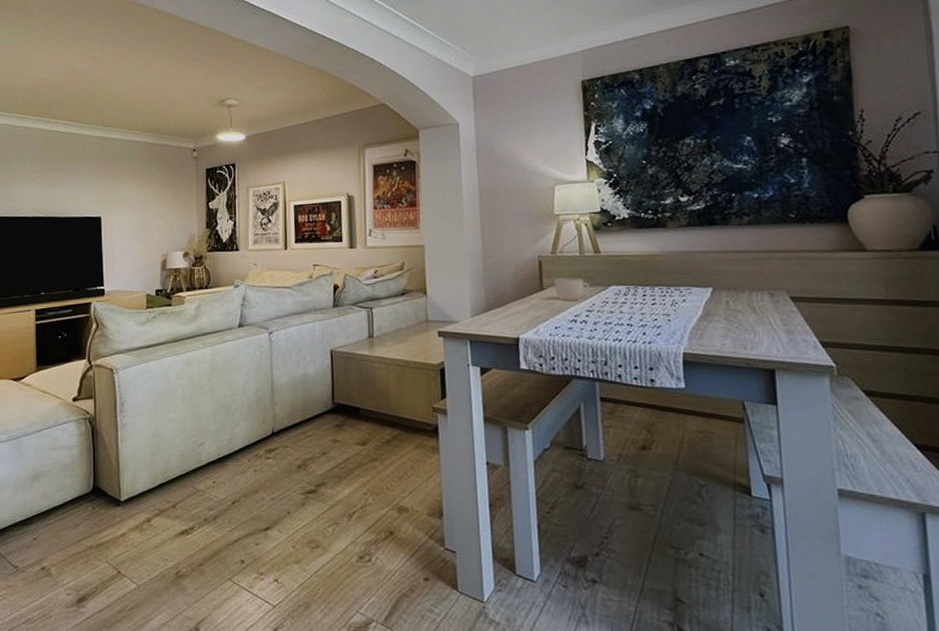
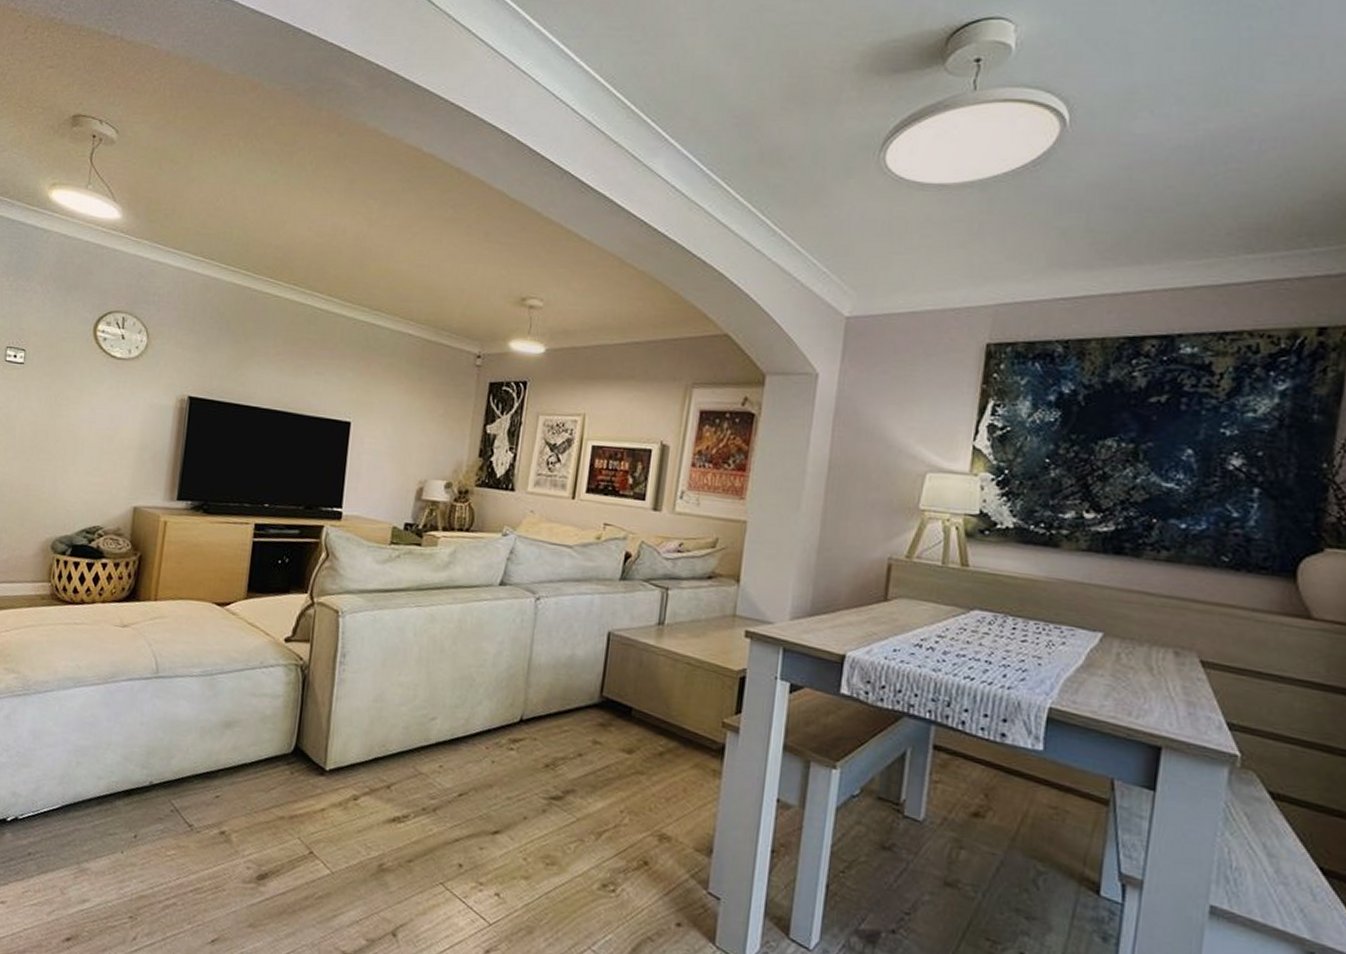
cup: present [553,277,590,302] -> none [902,589,947,622]

